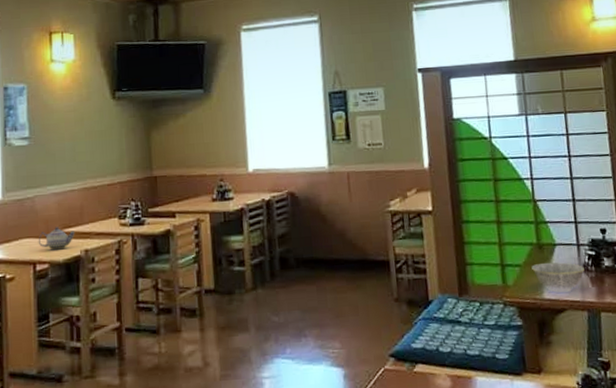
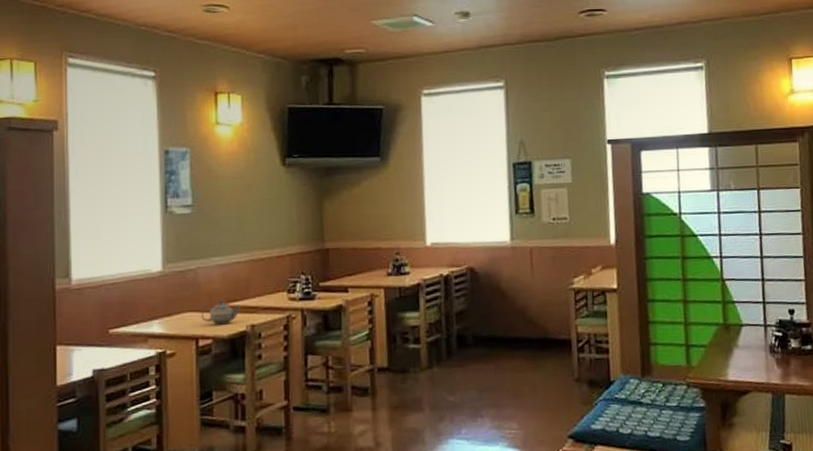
bowl: present [531,262,584,294] -> none [717,343,771,375]

